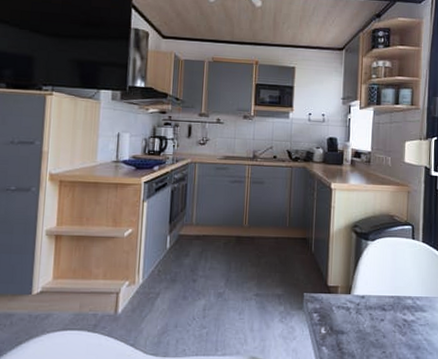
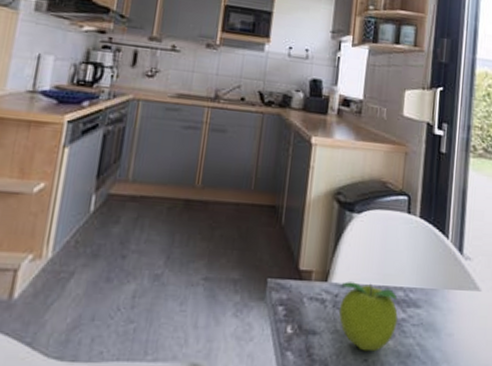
fruit: none [361,294,408,346] -> present [339,282,398,352]

